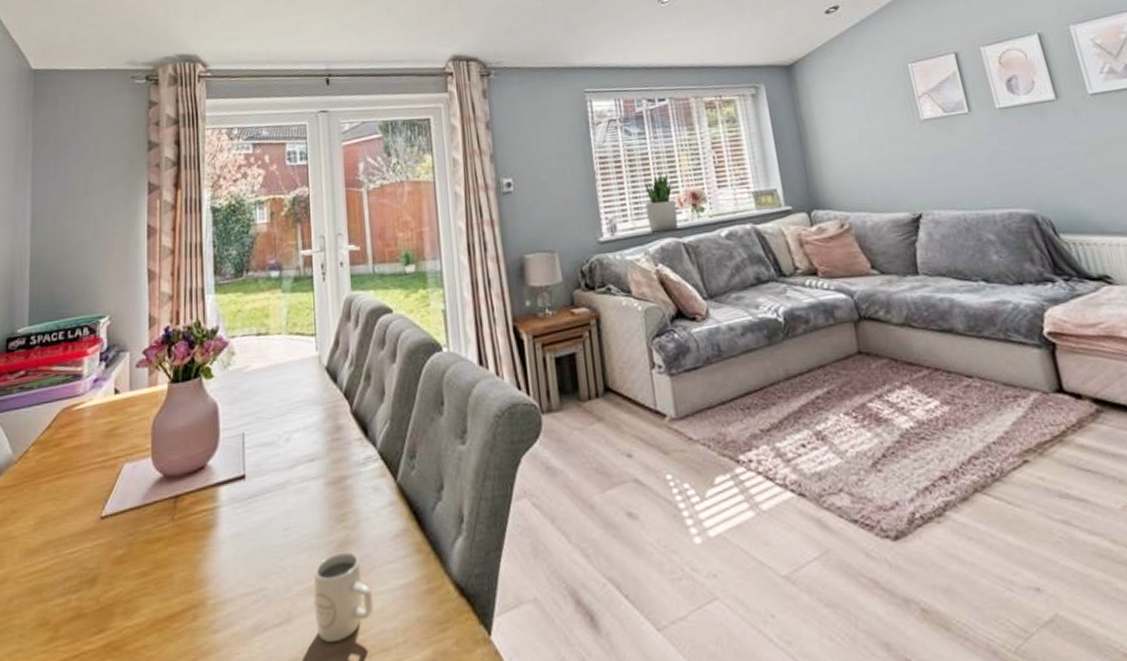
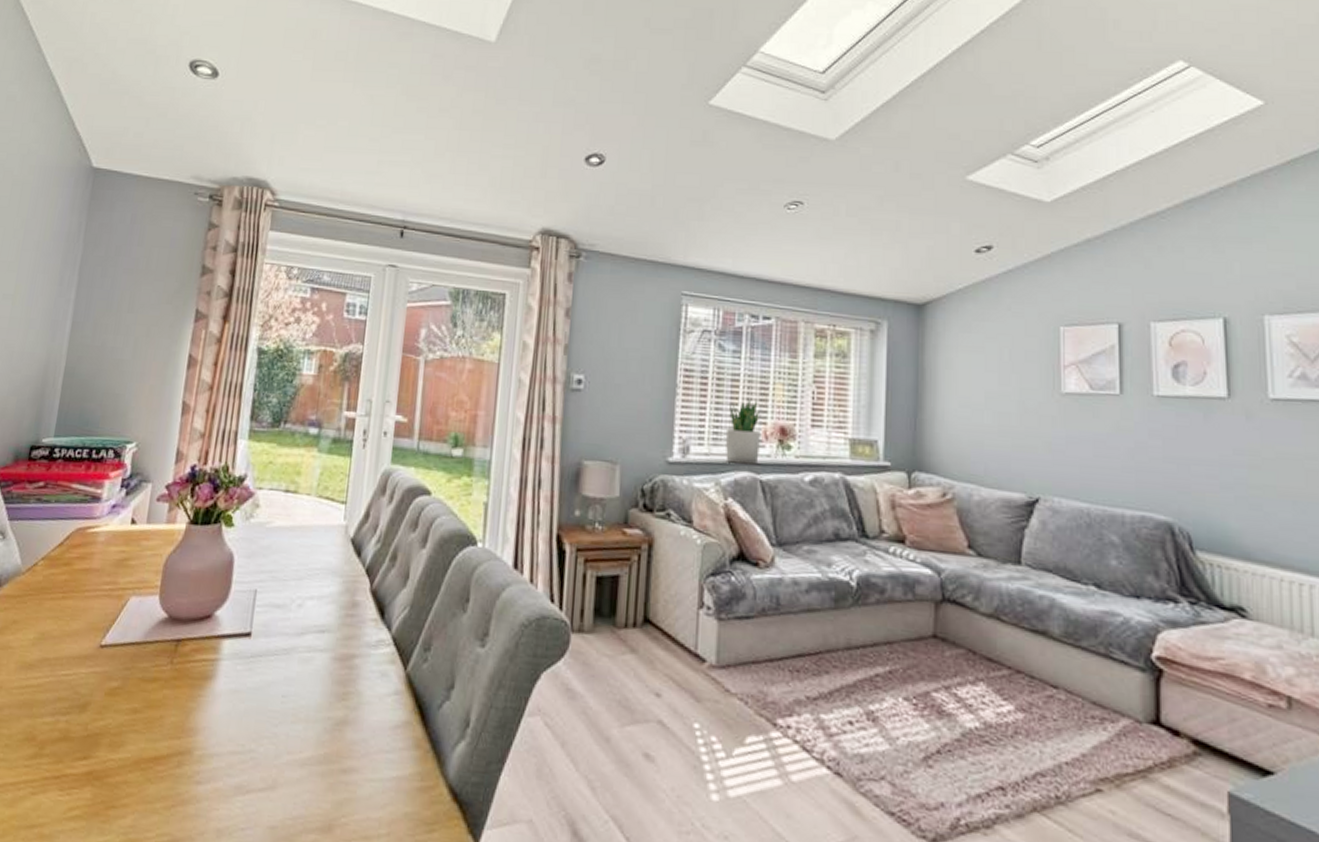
mug: present [313,551,374,643] -> none [300,730,363,820]

